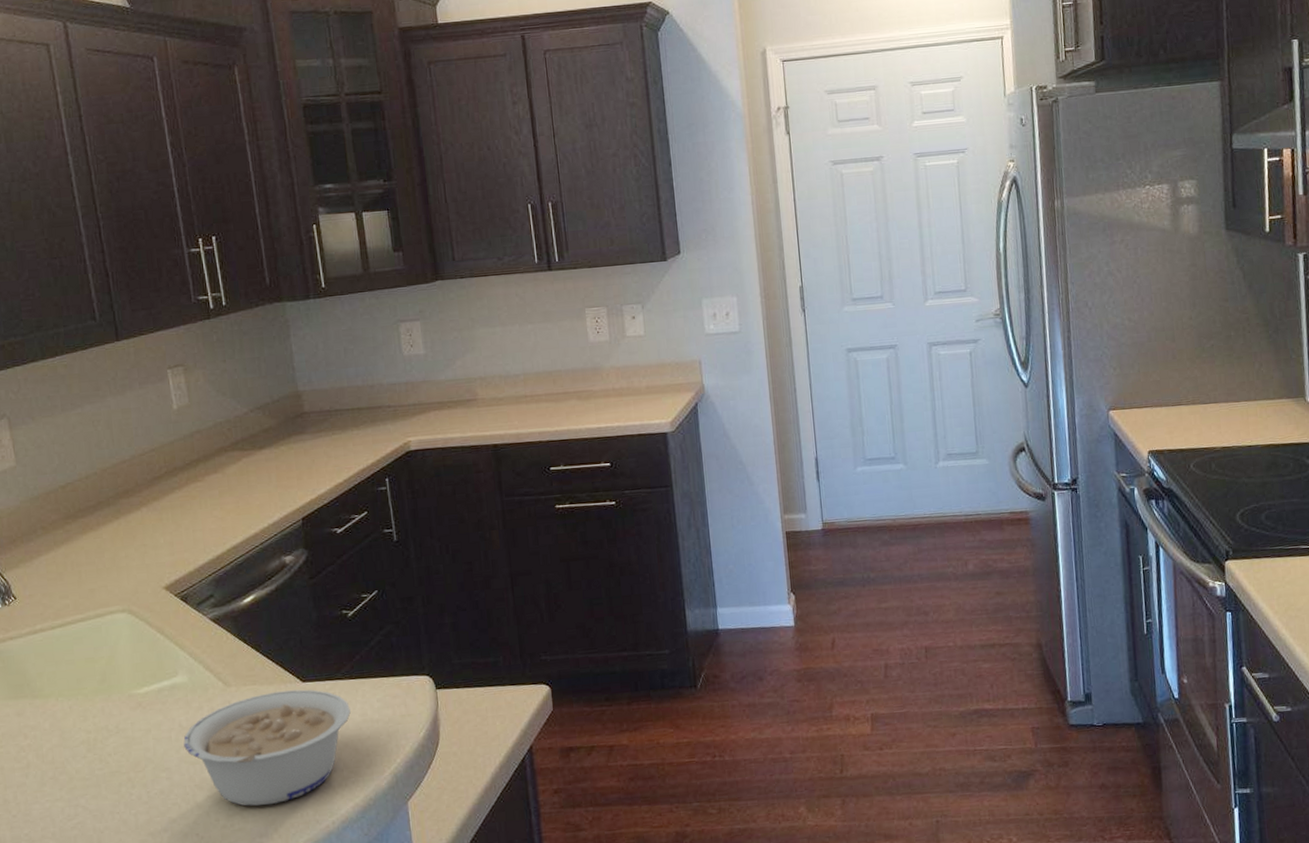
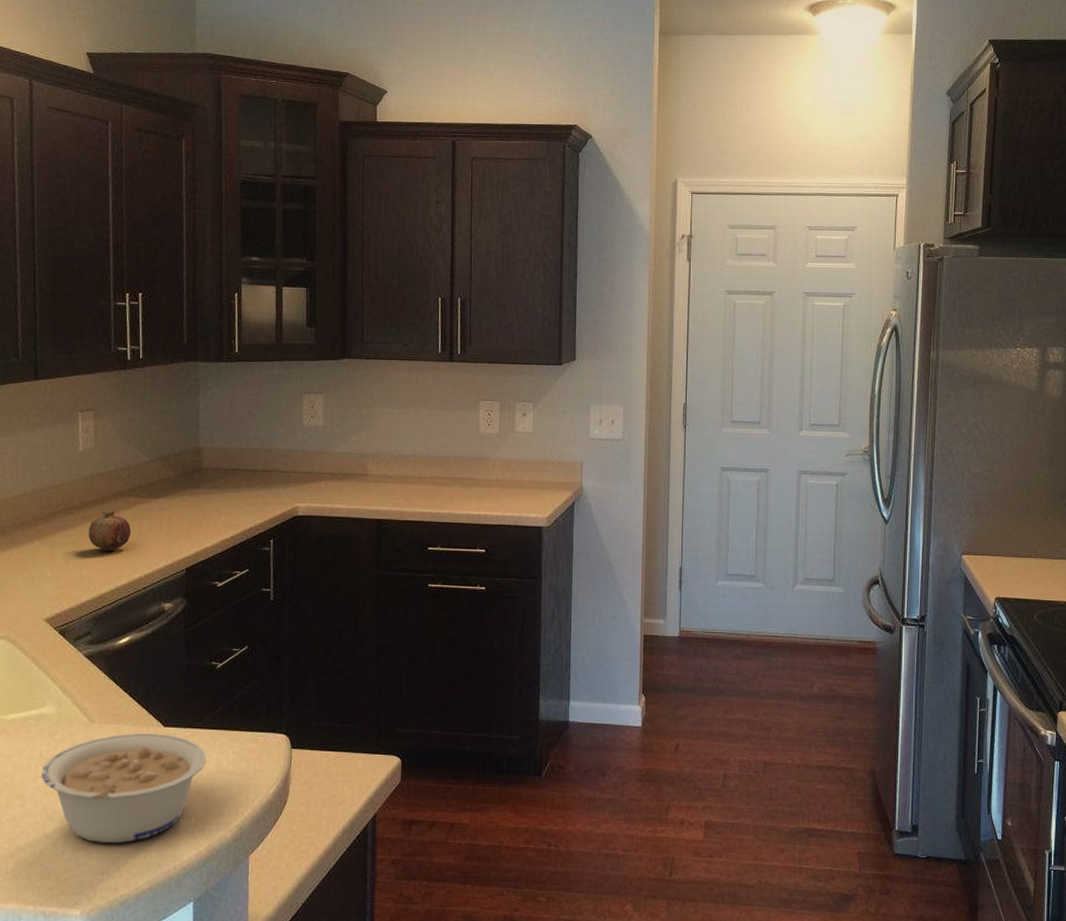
fruit: none [195,468,240,510] -> present [88,511,132,551]

